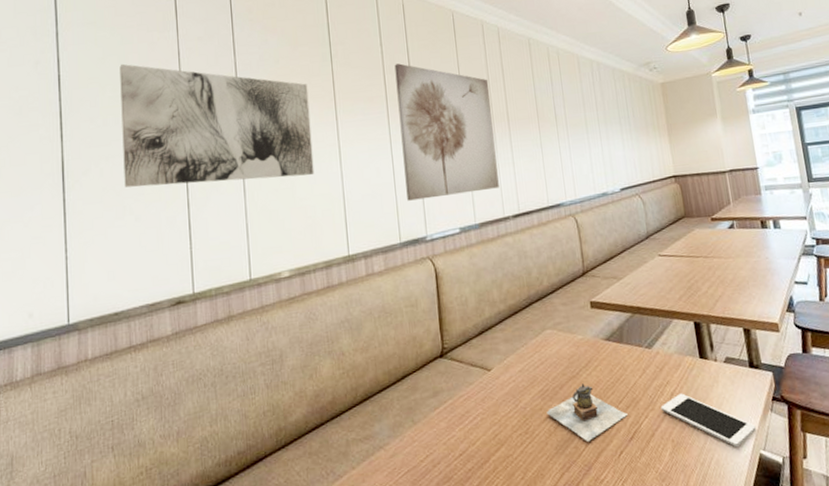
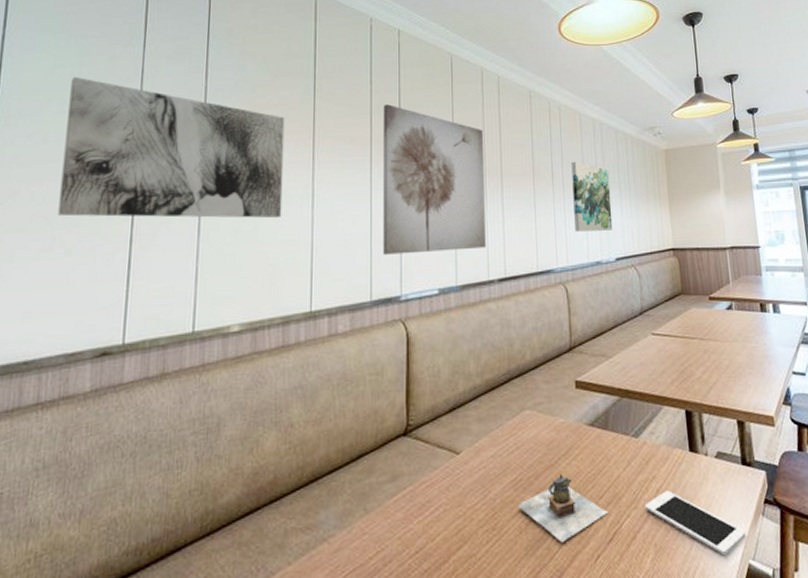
wall art: none [572,101,616,167] -> present [571,161,613,232]

